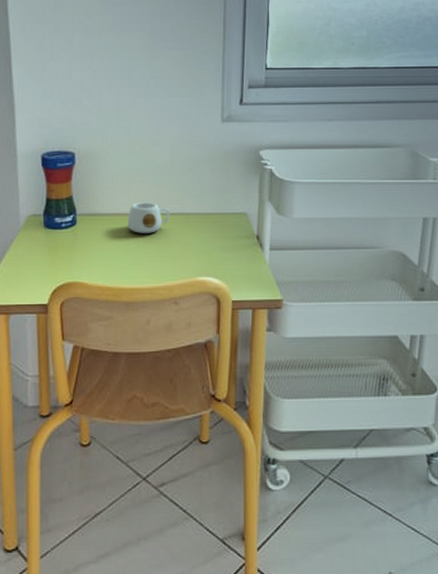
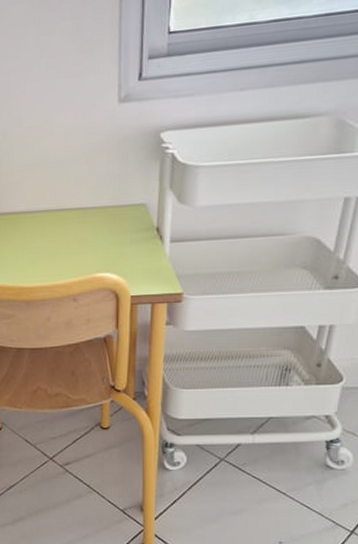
mug: present [127,202,170,234] -> none [23,198,66,232]

